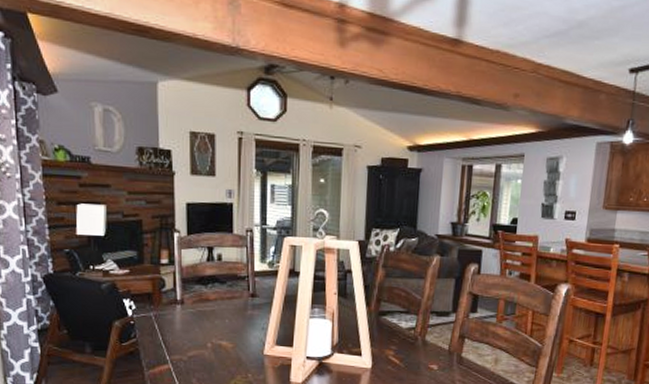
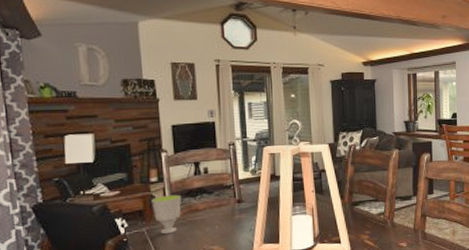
cup: none [161,279,192,322] -> present [151,194,182,235]

